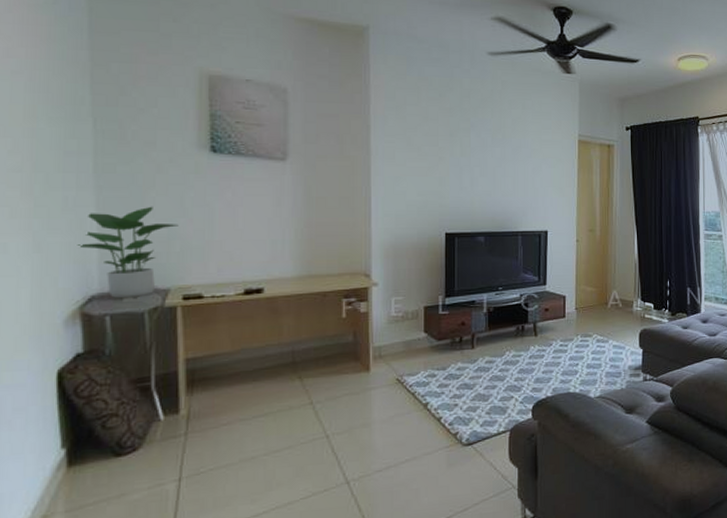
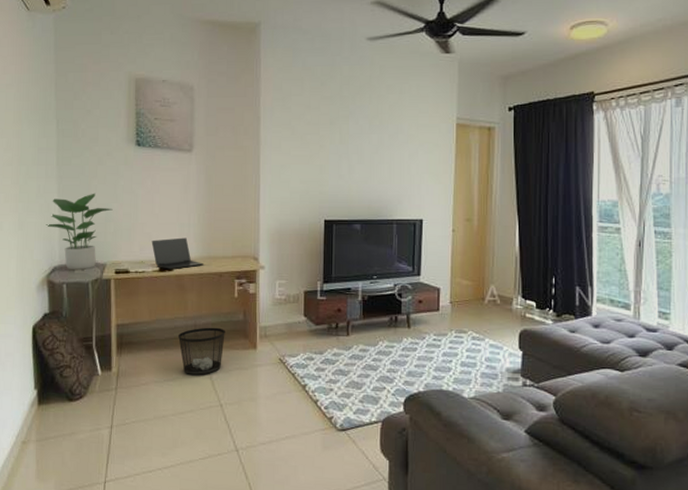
laptop: none [233,255,303,292] -> present [151,237,203,270]
waste bin: none [271,352,331,407] -> present [178,327,225,375]

